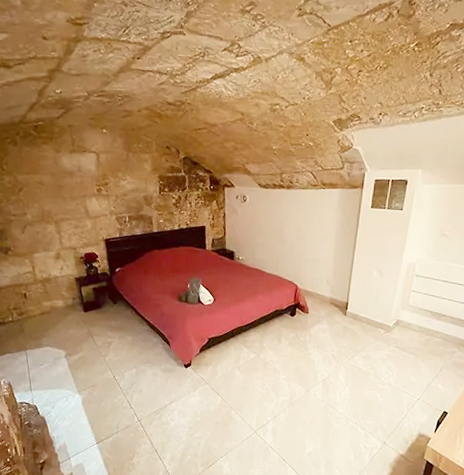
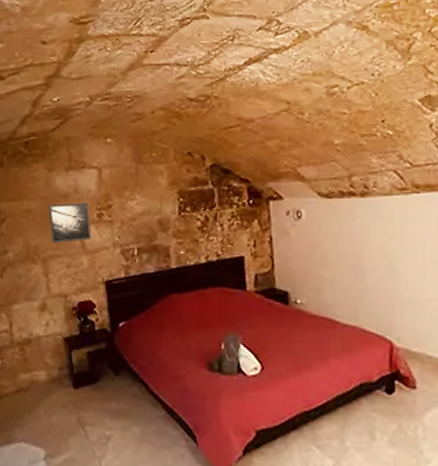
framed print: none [57,179,93,210] -> present [48,203,92,243]

